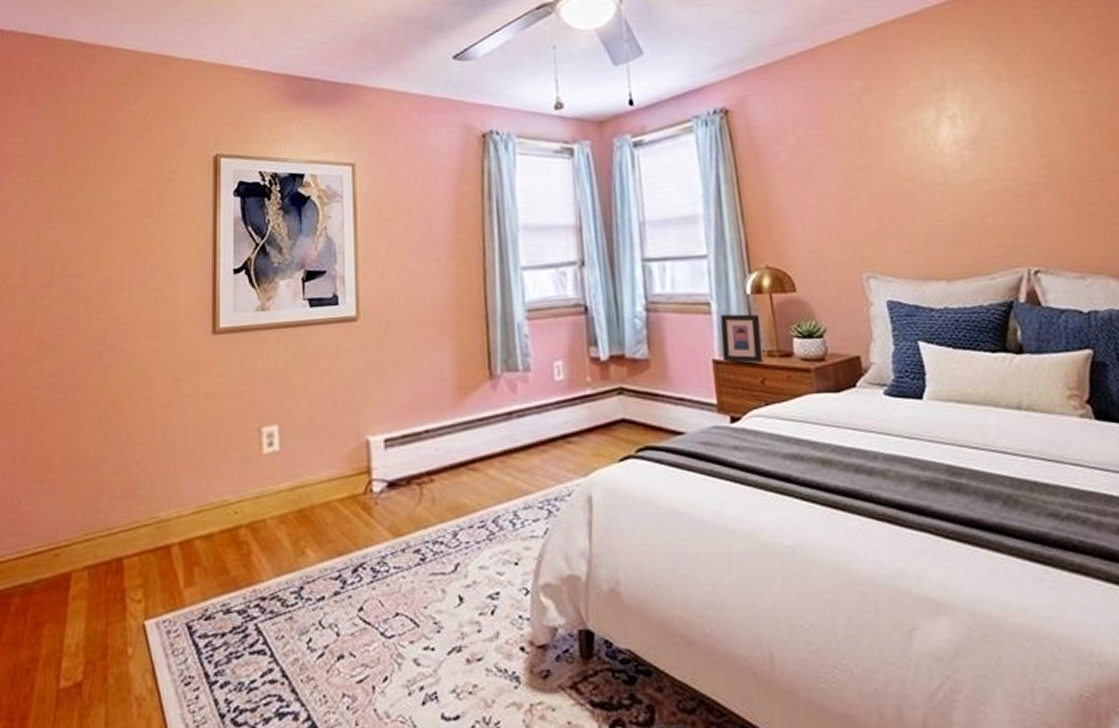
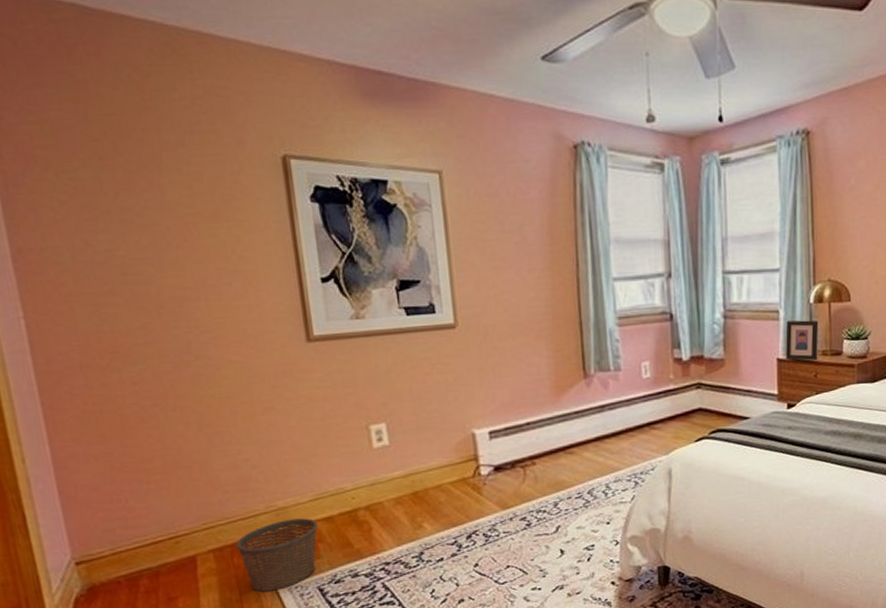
basket: none [111,534,197,624] -> present [235,518,318,592]

